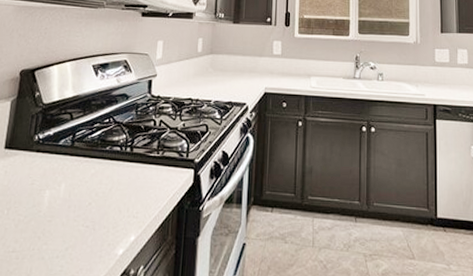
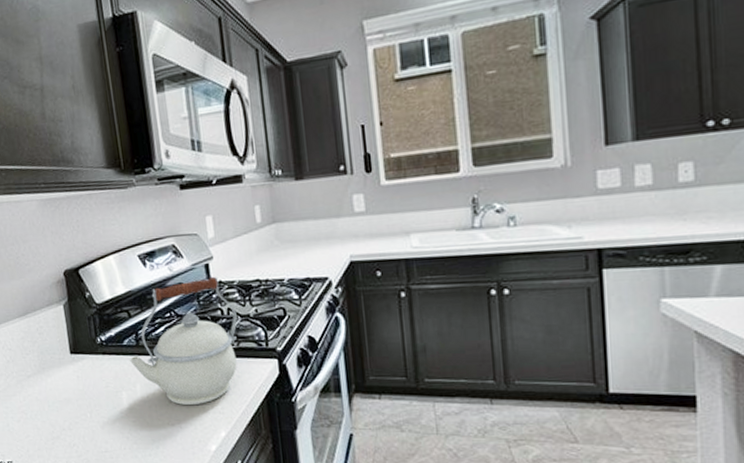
kettle: none [61,92,167,208] -> present [130,277,238,406]

